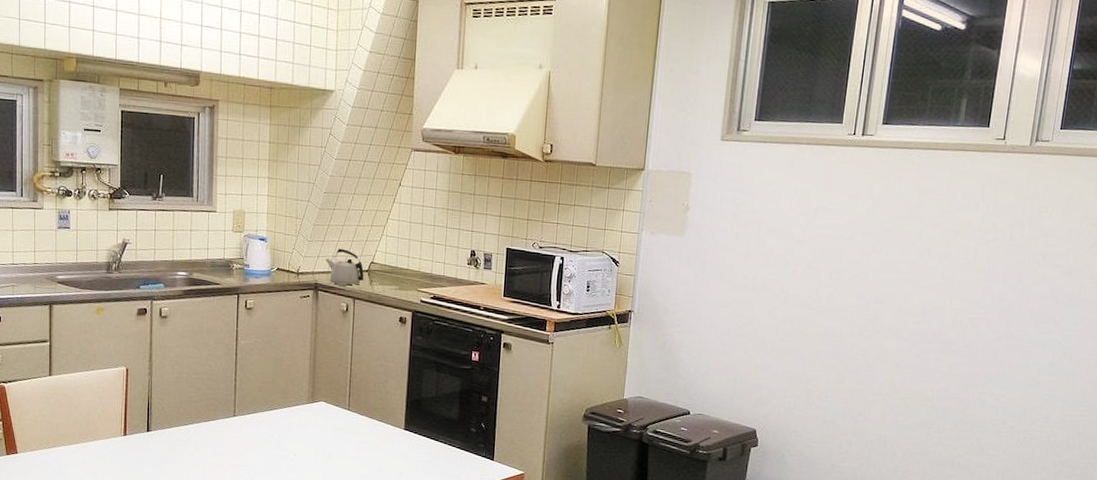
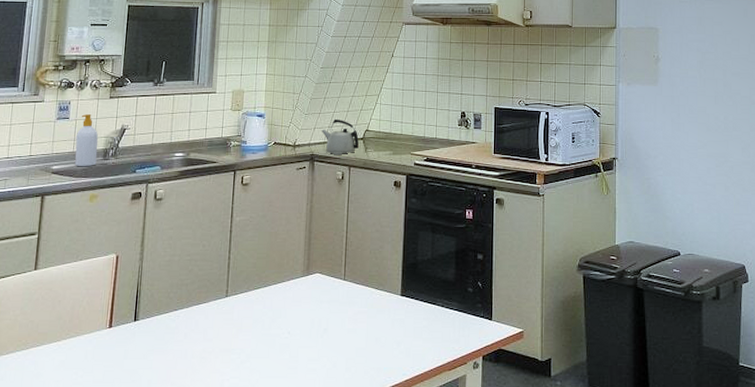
soap bottle: none [78,225,101,279] -> present [75,114,98,167]

